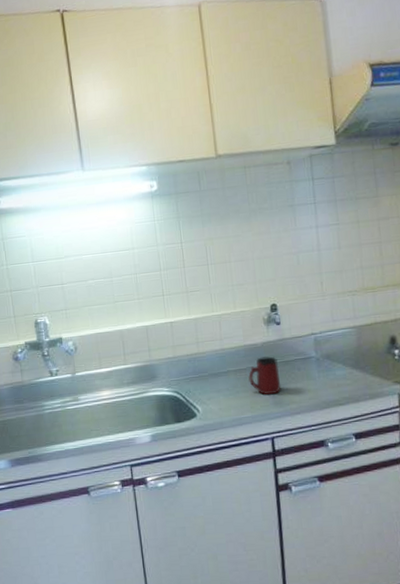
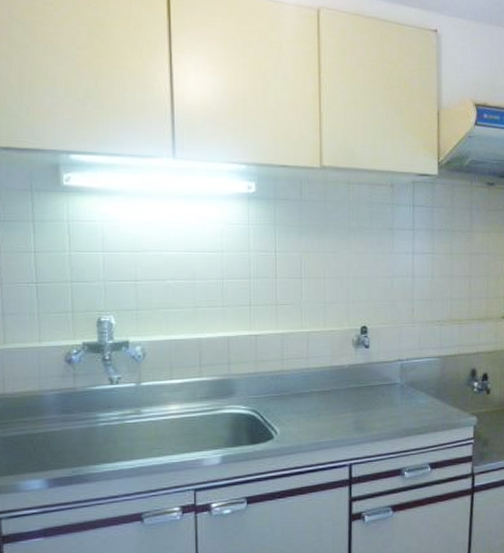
mug: present [248,356,281,395] -> none [332,380,364,420]

